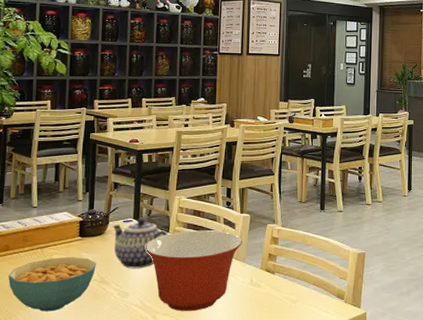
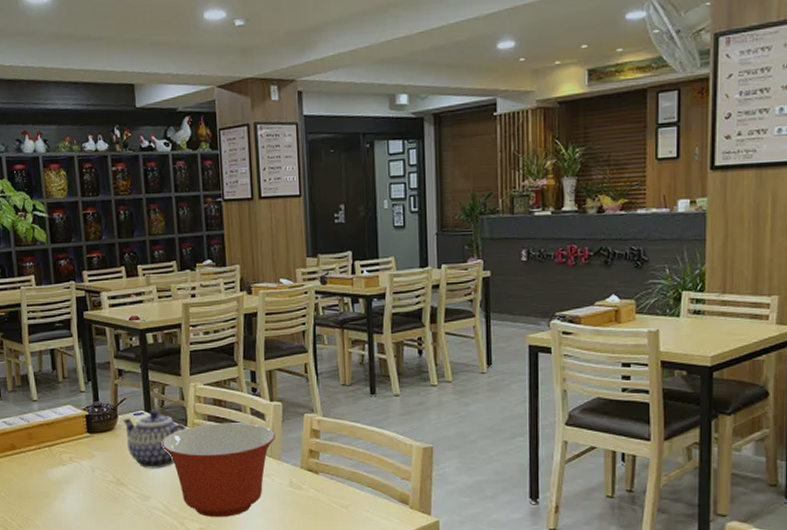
cereal bowl: present [8,257,96,312] -> none [19,456,110,516]

